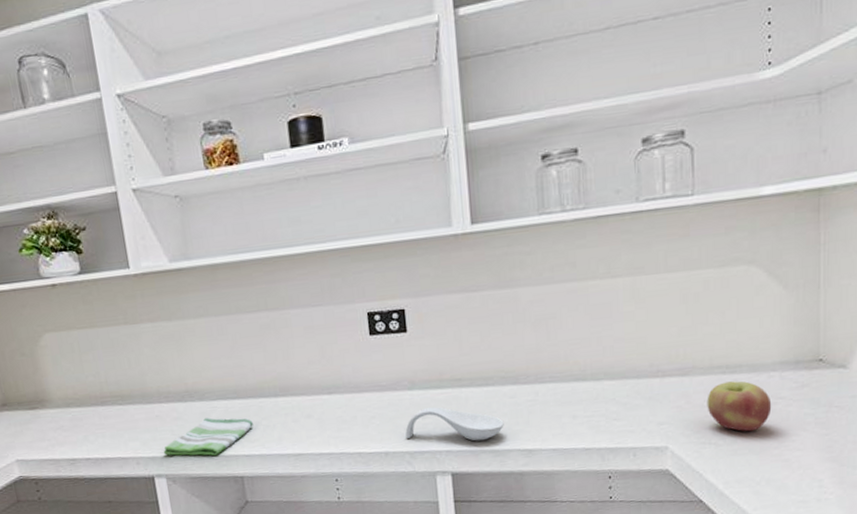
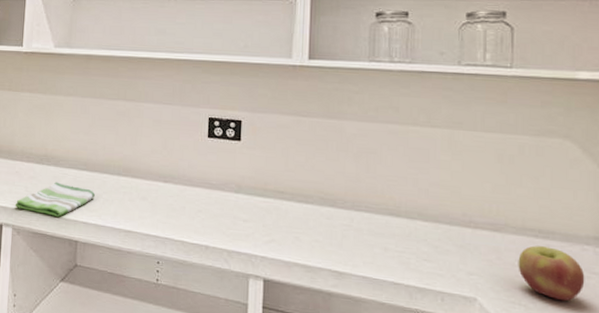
spoon rest: present [405,407,504,441] -> none [226,212,318,254]

